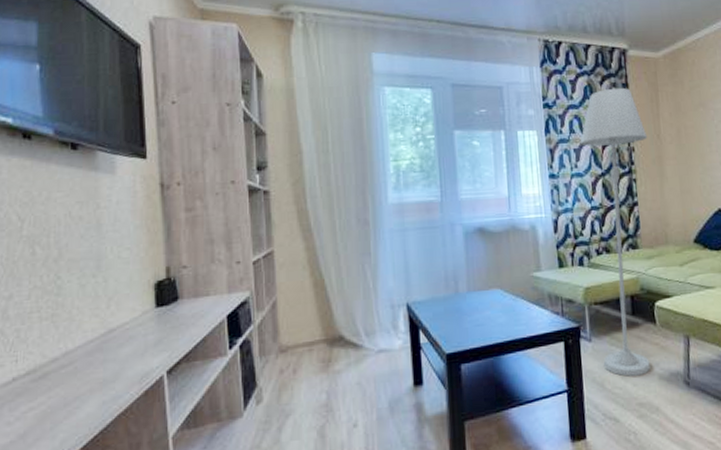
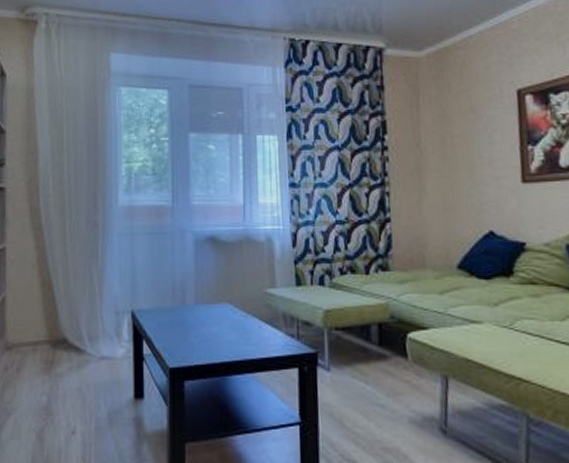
floor lamp: present [580,87,650,377] -> none [325,90,405,416]

